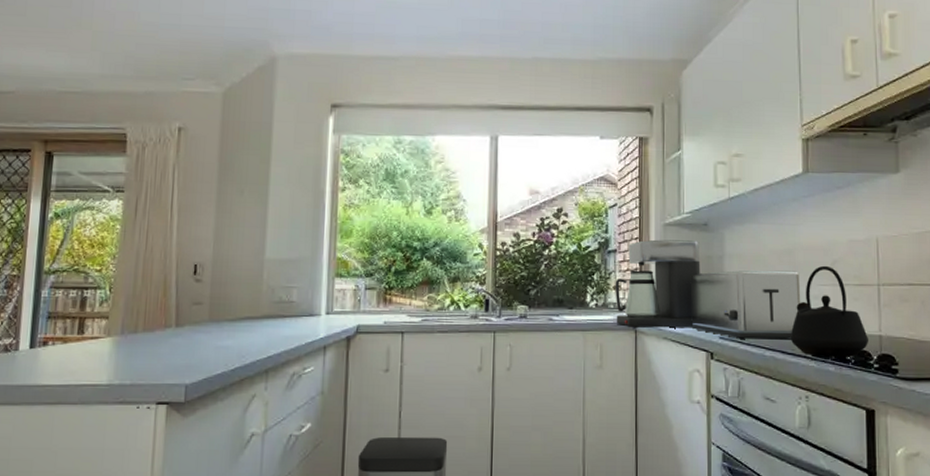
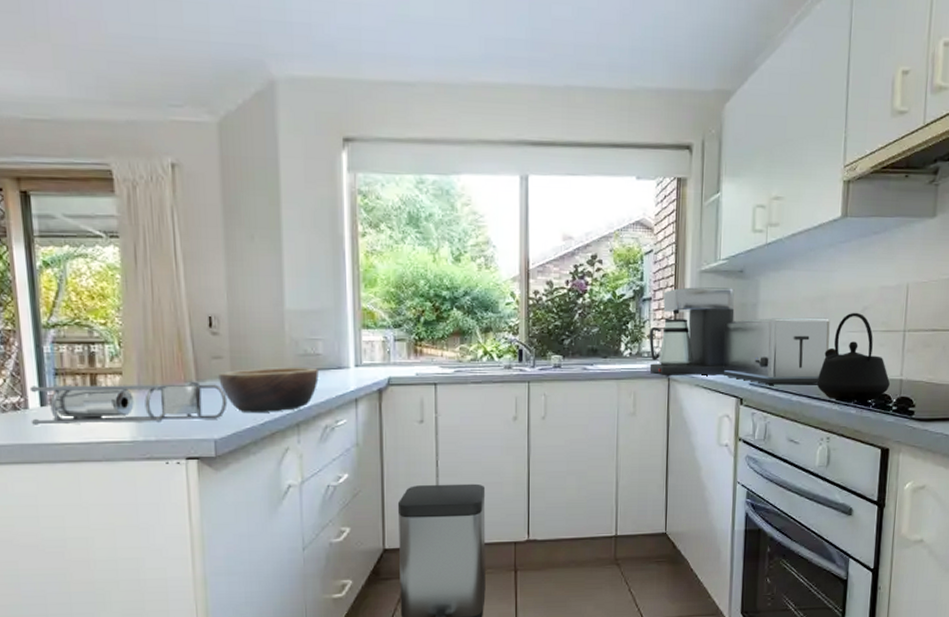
paper towel holder: none [18,326,203,367] -> present [29,381,228,425]
bowl: none [196,313,291,358] -> present [218,366,319,412]

